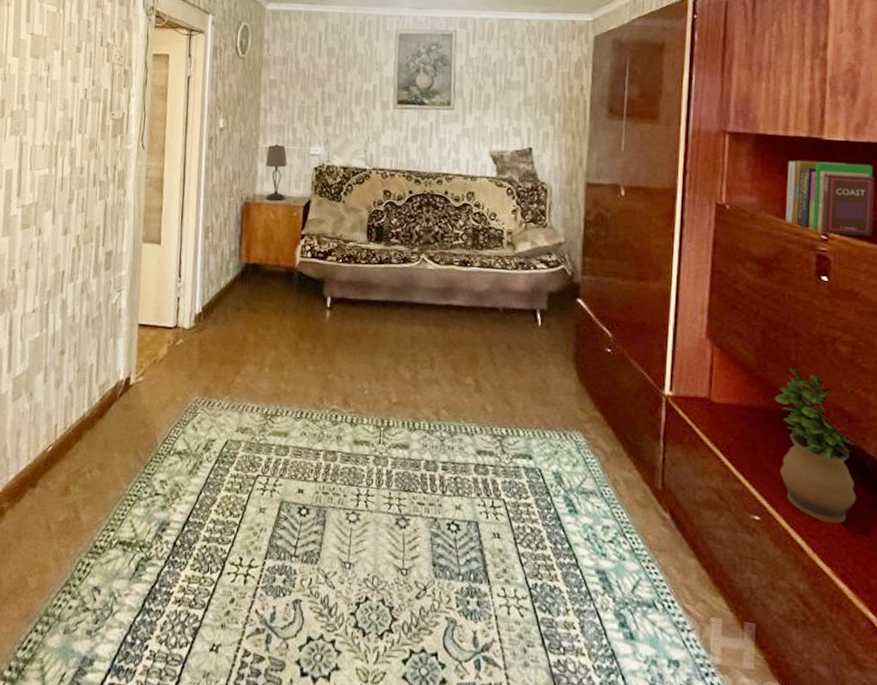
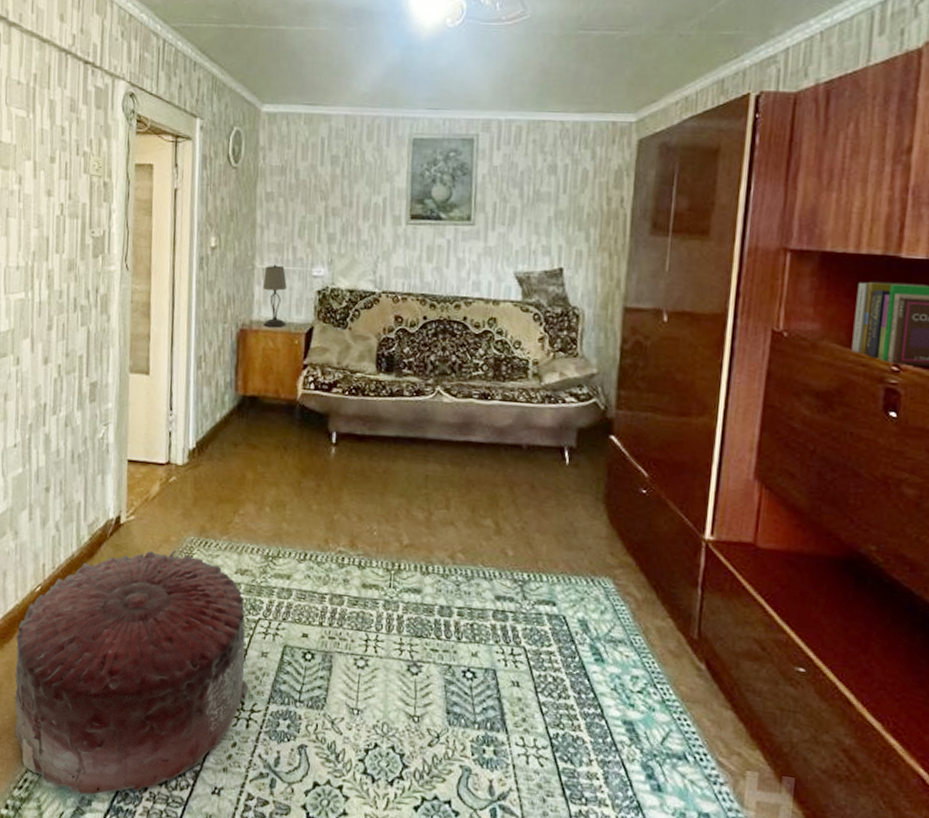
pouf: none [22,409,248,656] -> present [14,550,249,796]
potted plant: present [774,368,857,524] -> none [827,512,917,678]

